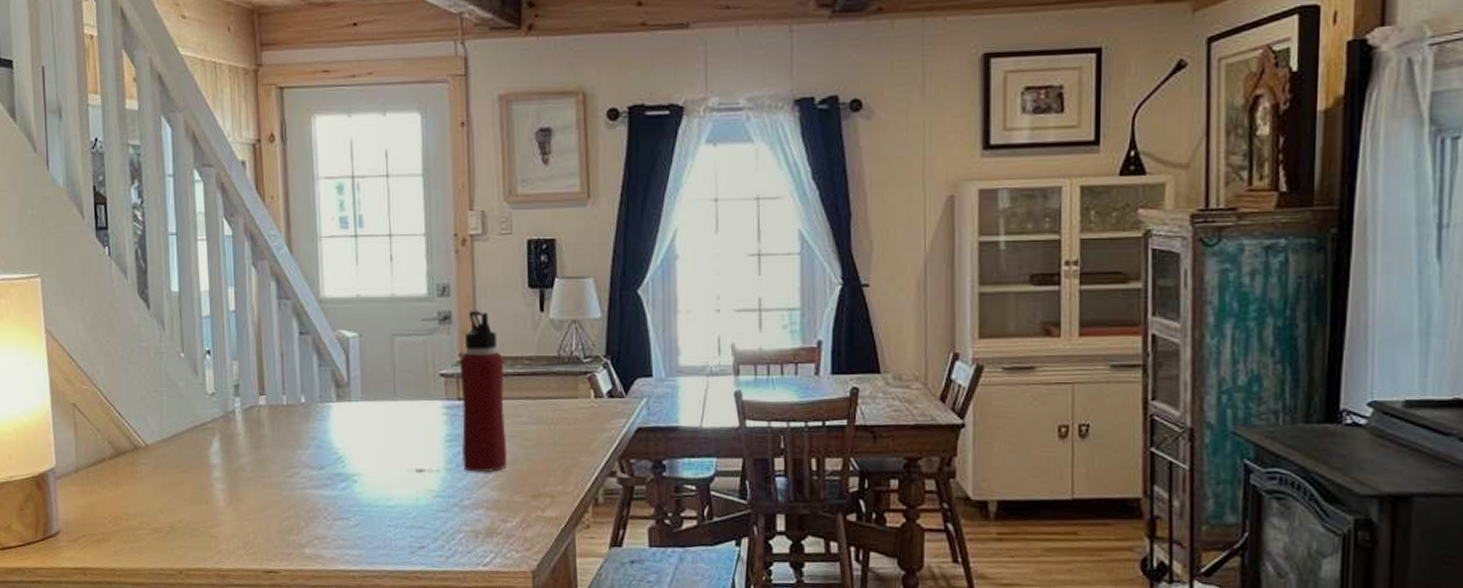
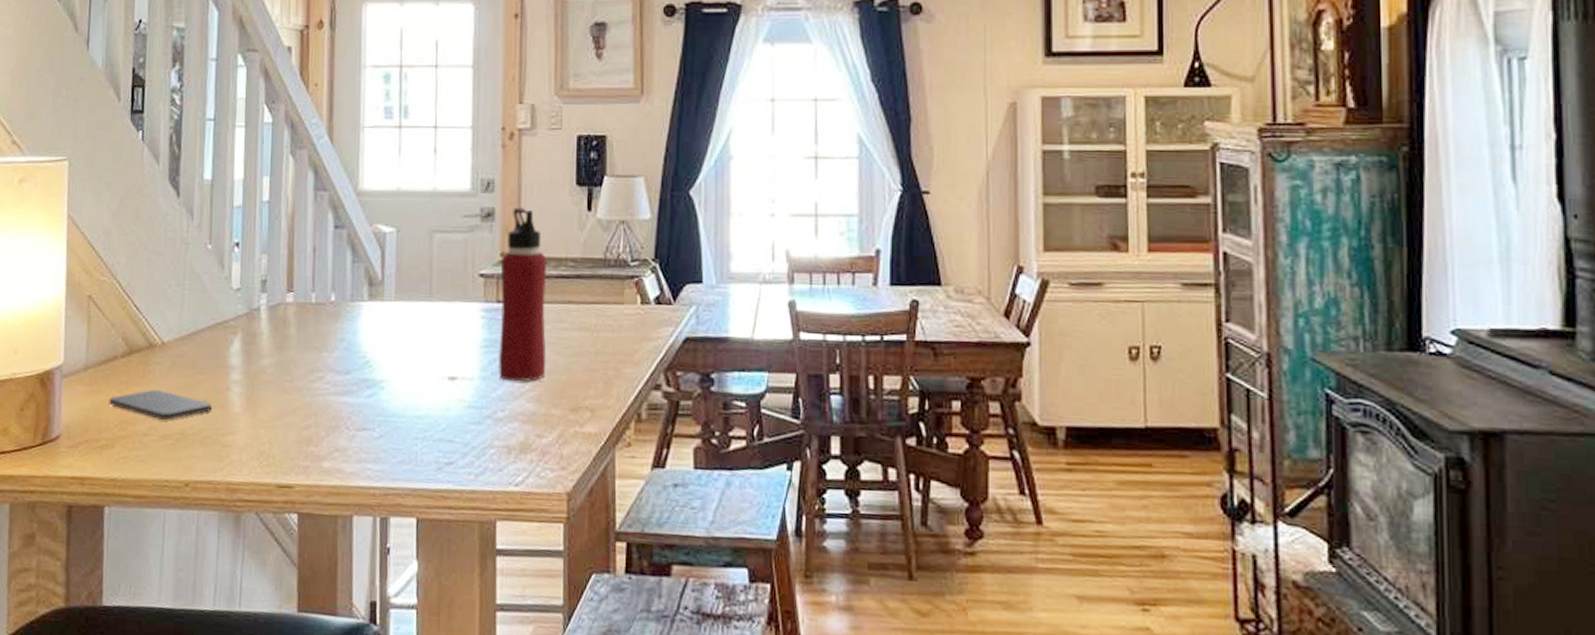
smartphone: none [101,488,198,515] -> present [109,390,212,420]

